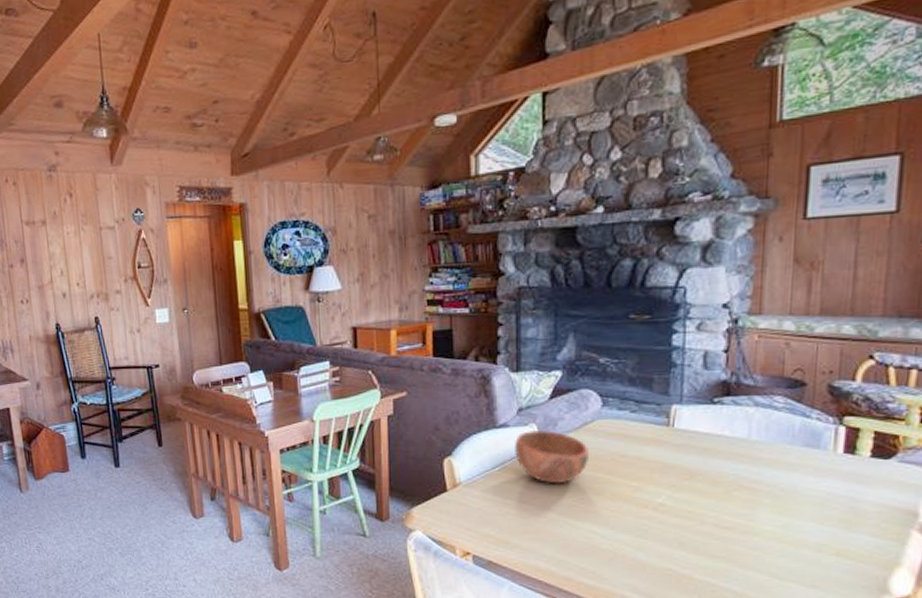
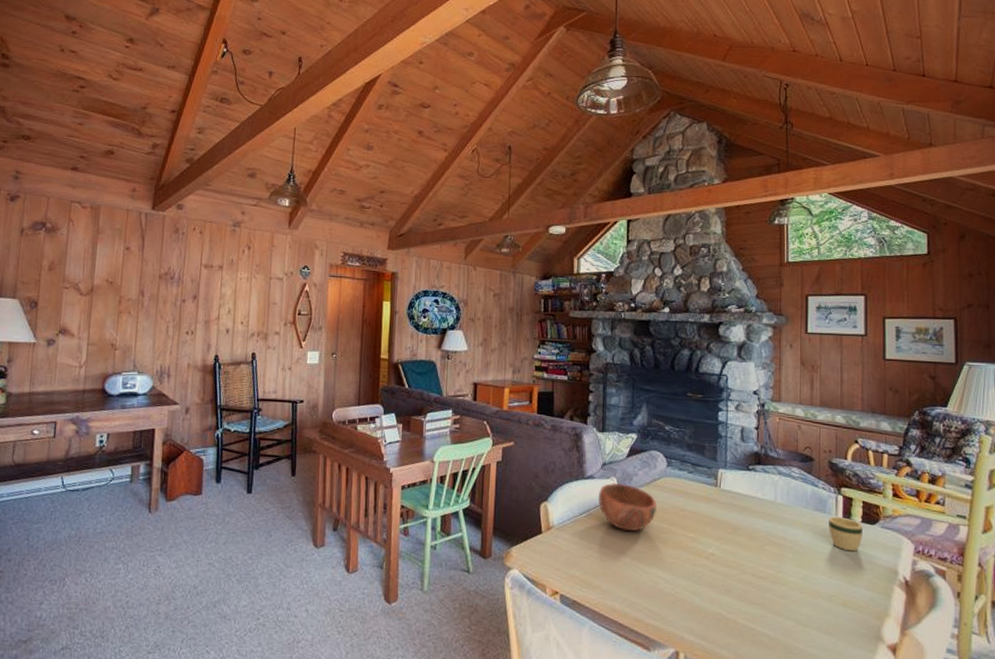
mug: none [822,452,872,493] -> present [829,516,863,552]

